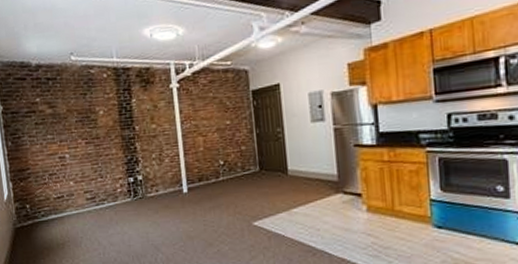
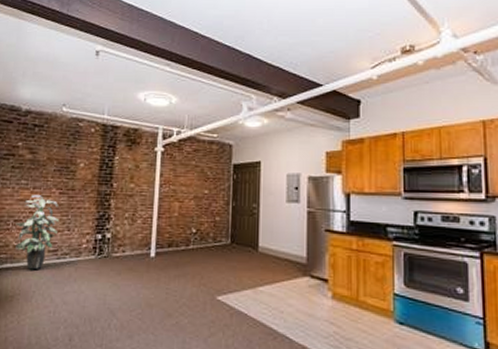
indoor plant: none [51,147,91,219] -> present [15,195,60,270]

